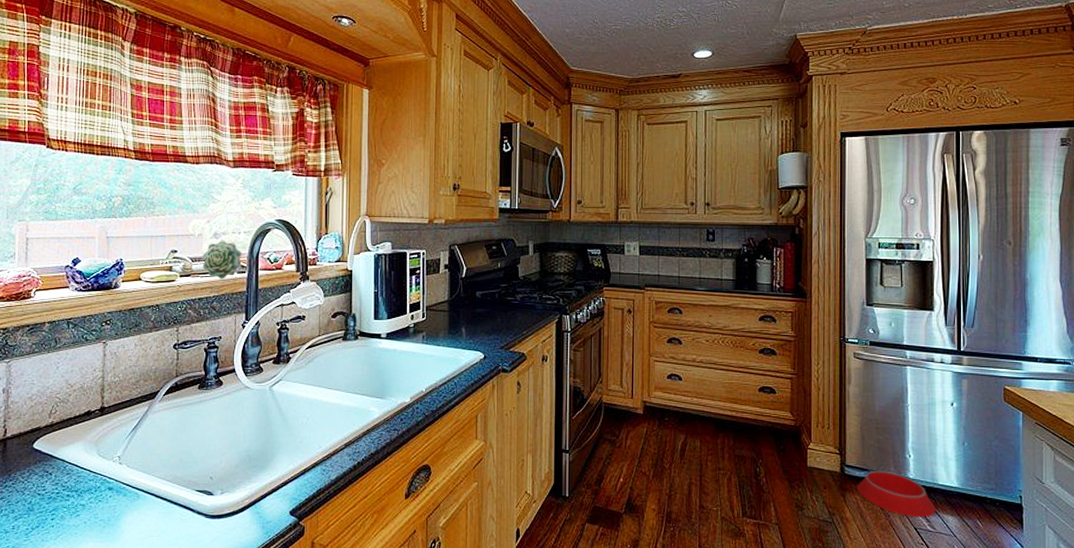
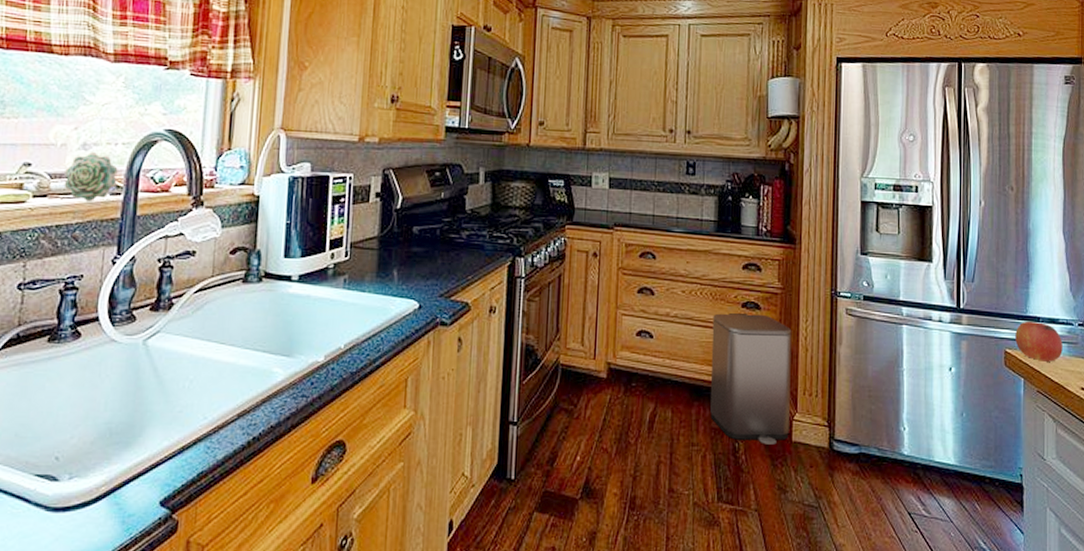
pedal bin: none [733,358,805,469] -> present [710,313,792,445]
pet bowl: present [856,470,936,518] -> none [846,445,932,500]
fruit: none [1014,361,1060,397] -> present [1015,321,1063,362]

